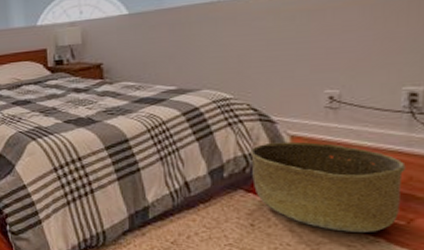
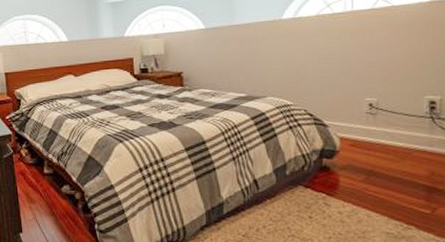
basket: present [251,141,406,232] -> none [308,142,429,221]

